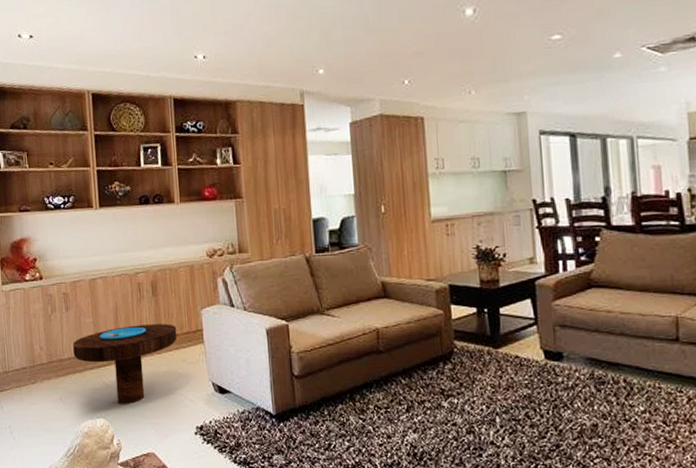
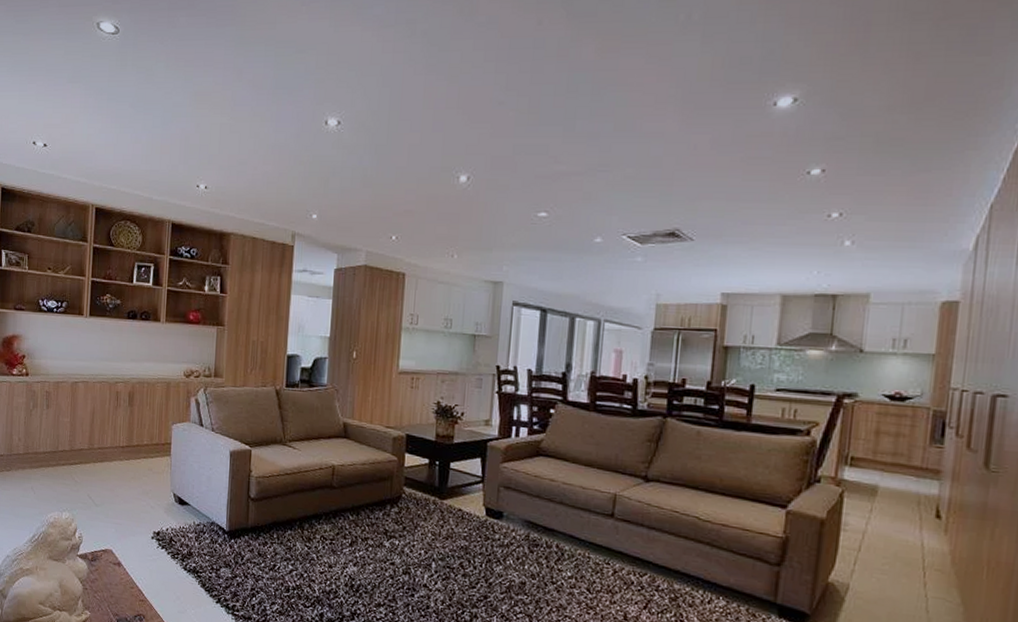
side table: present [73,324,177,404] -> none [49,430,147,502]

